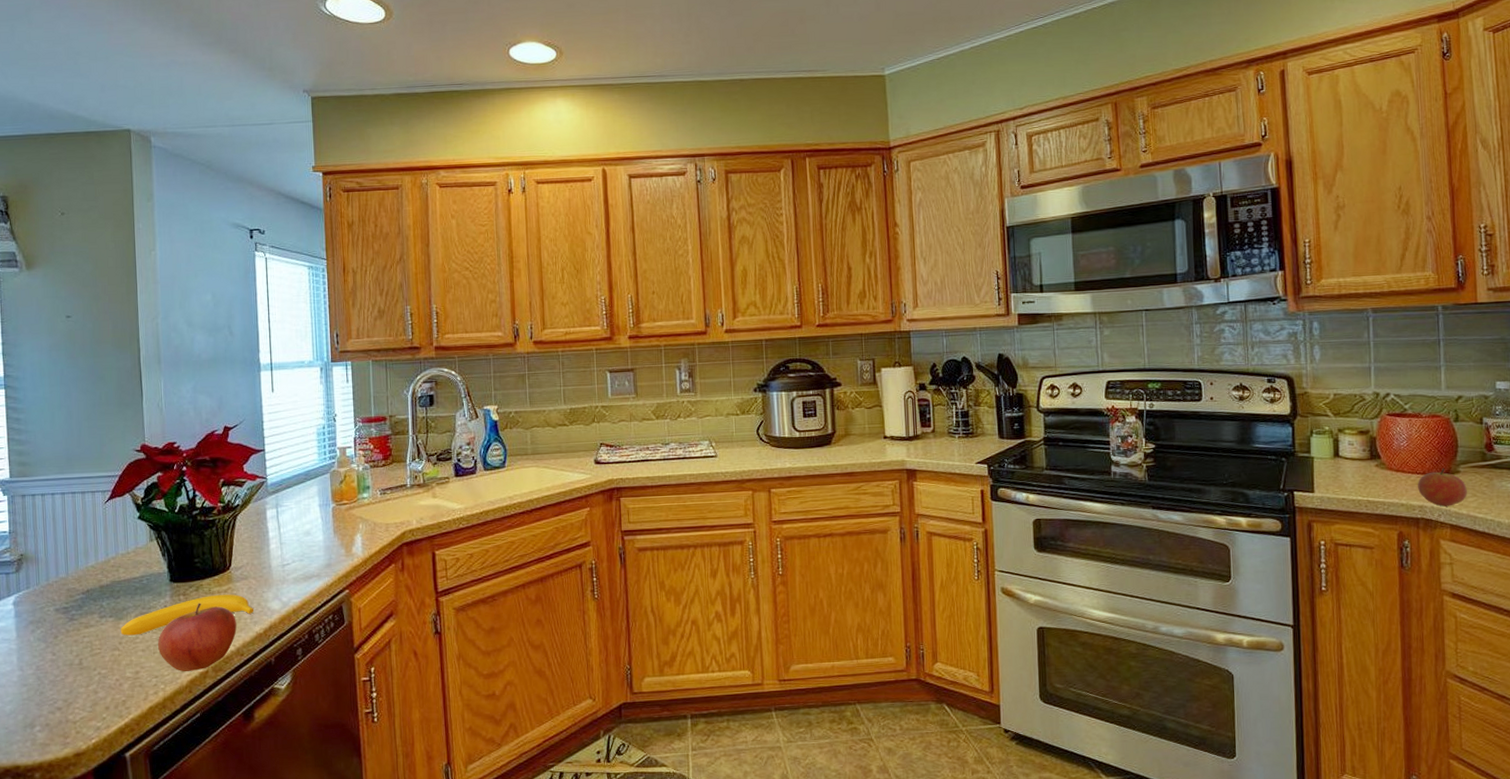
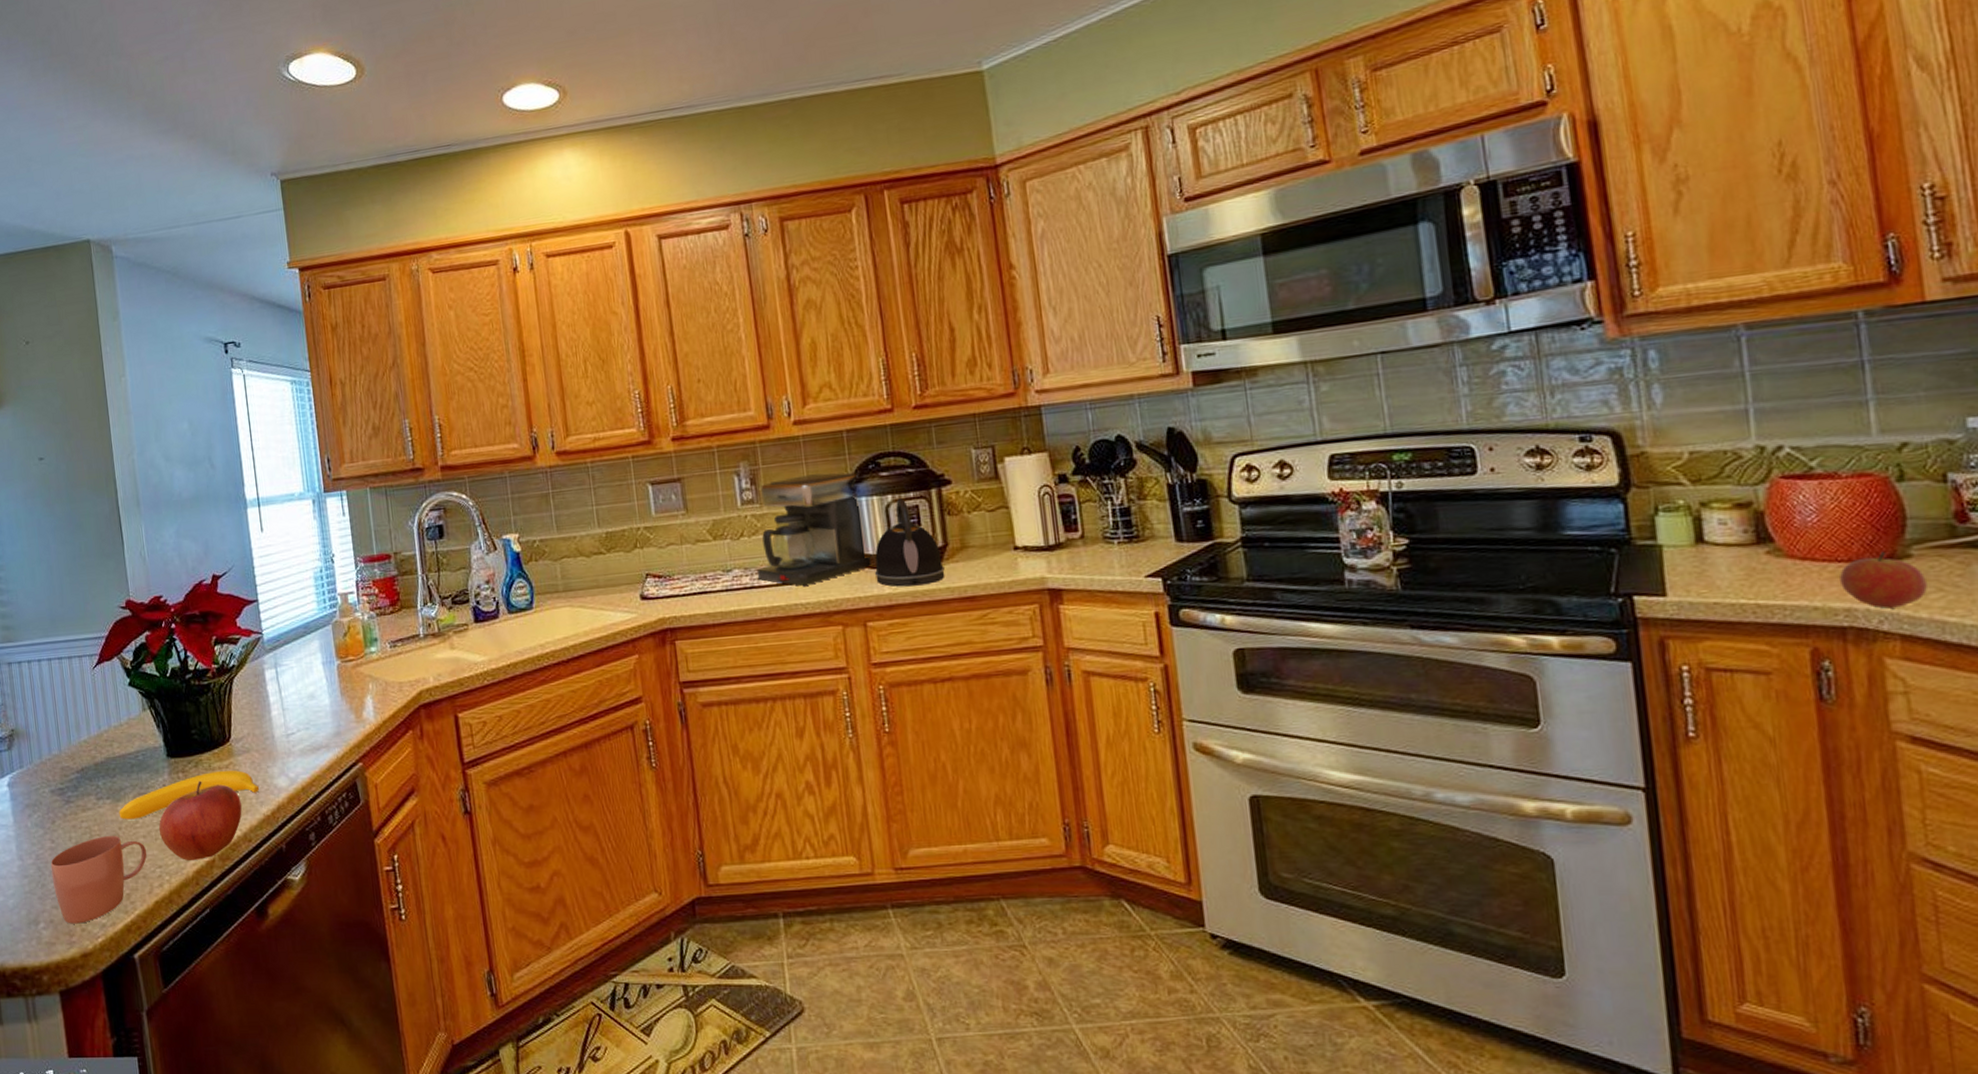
mug: none [50,649,145,727] -> present [50,835,147,924]
coffee maker: none [688,372,777,459] -> present [756,472,872,586]
kettle: none [779,394,832,463] -> present [874,497,945,587]

